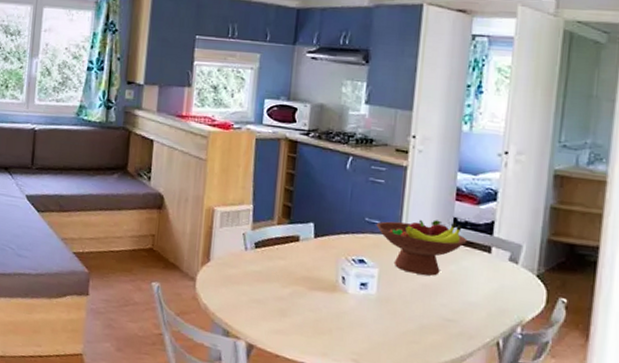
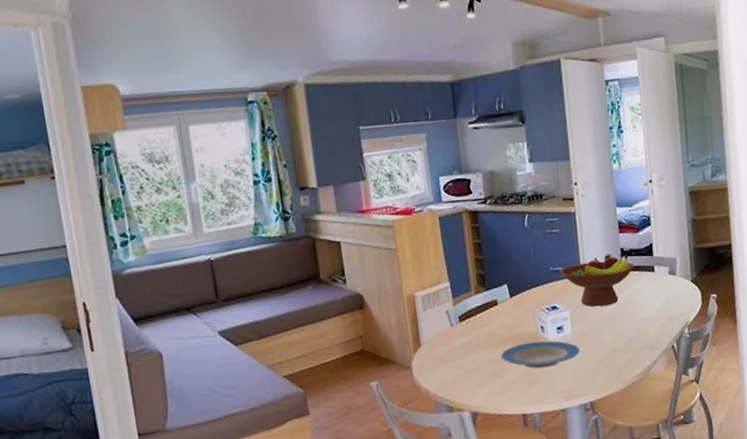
plate: none [291,288,383,323] -> present [500,340,581,369]

